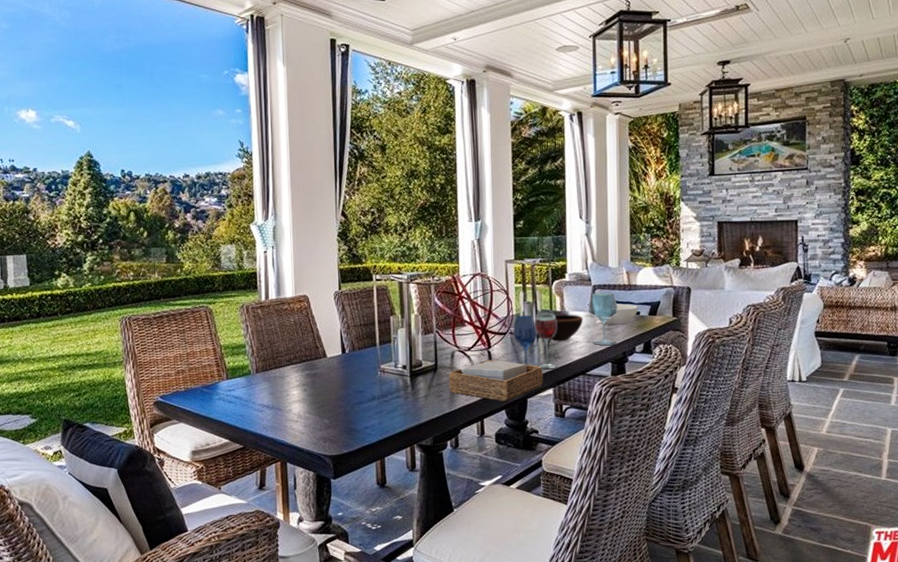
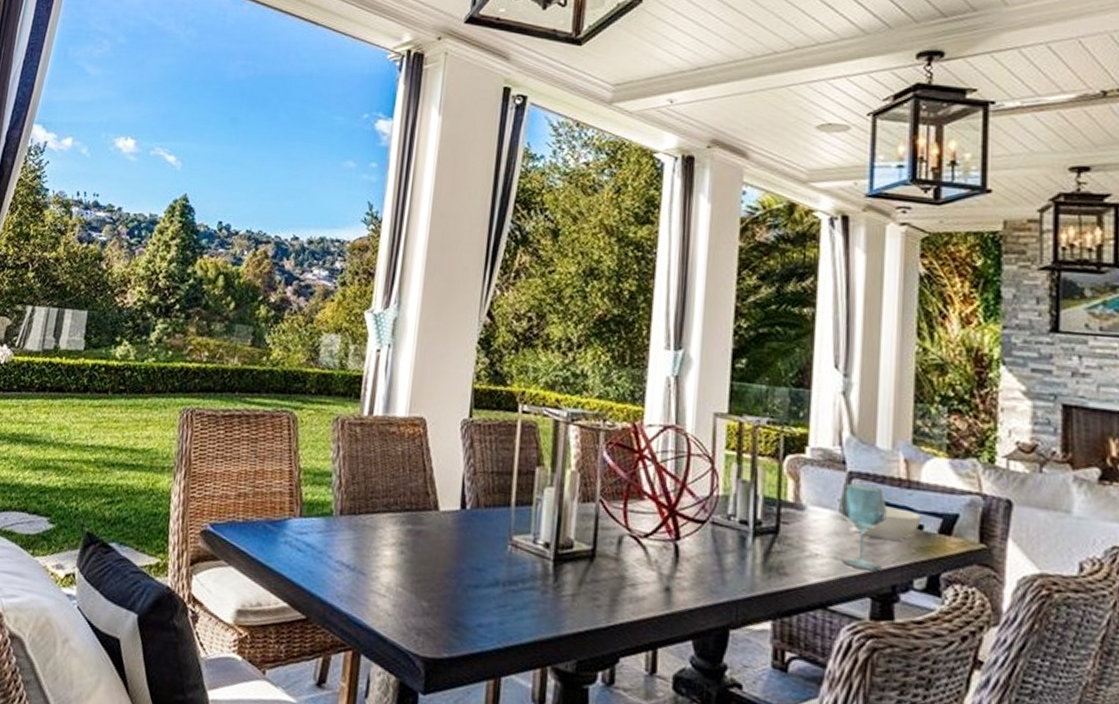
napkin holder: present [449,360,543,402] -> none [609,557,758,629]
wineglass: present [513,315,537,365] -> none [715,497,753,577]
wineglass: present [535,309,558,370] -> none [751,495,788,591]
bowl: present [551,314,583,341] -> none [774,505,830,550]

